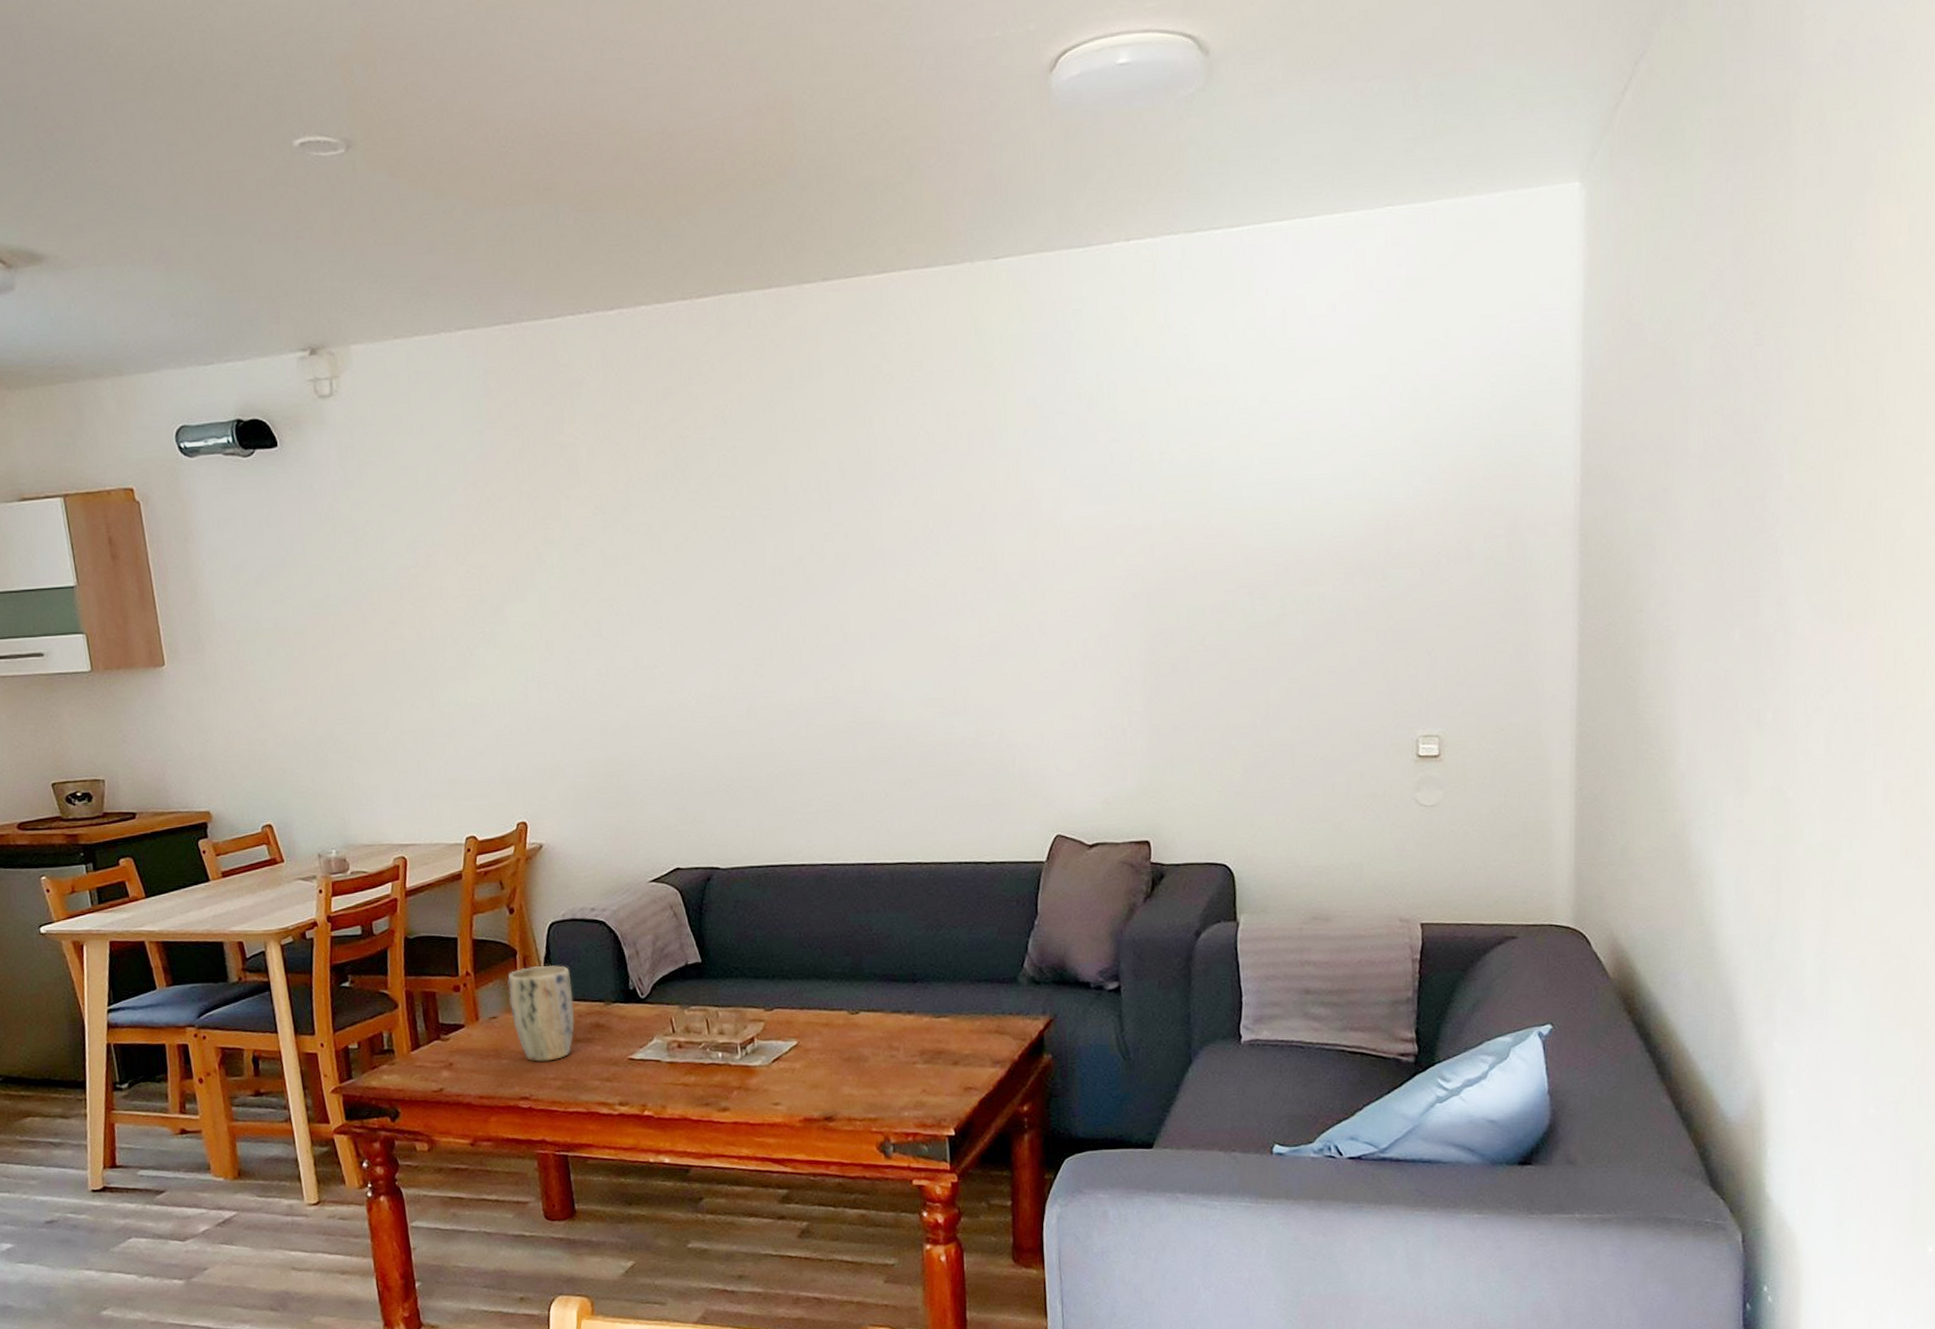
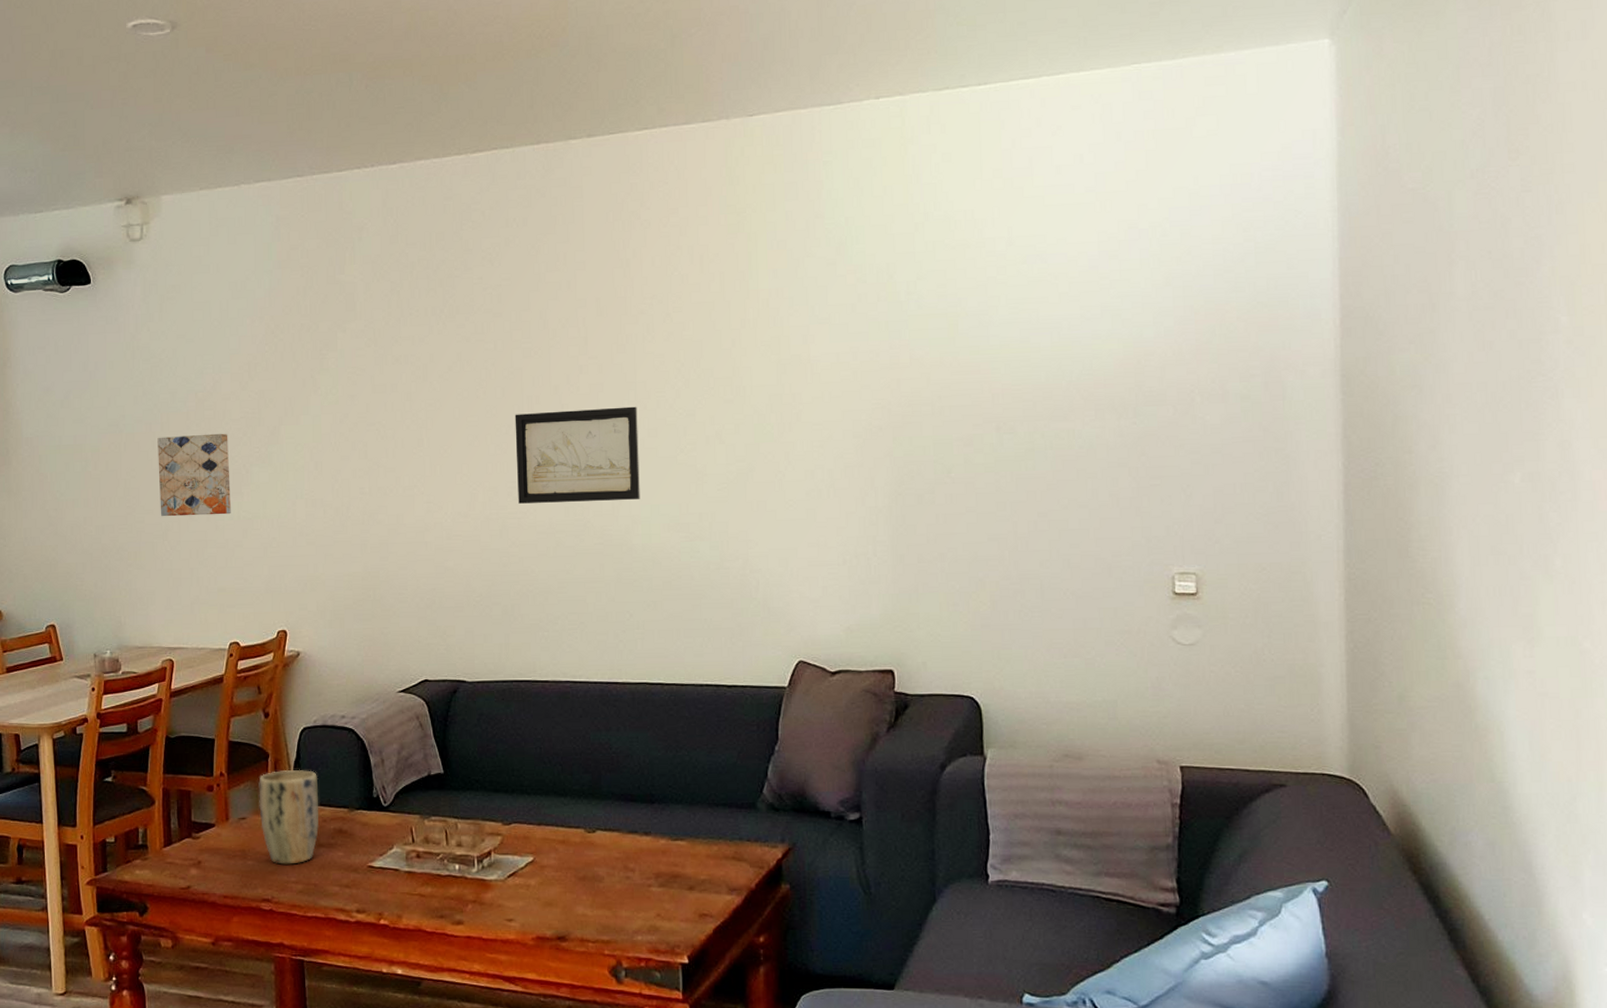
wall art: none [369,612,457,705] -> present [157,433,231,517]
wall art: none [757,576,892,682] -> present [514,406,640,504]

